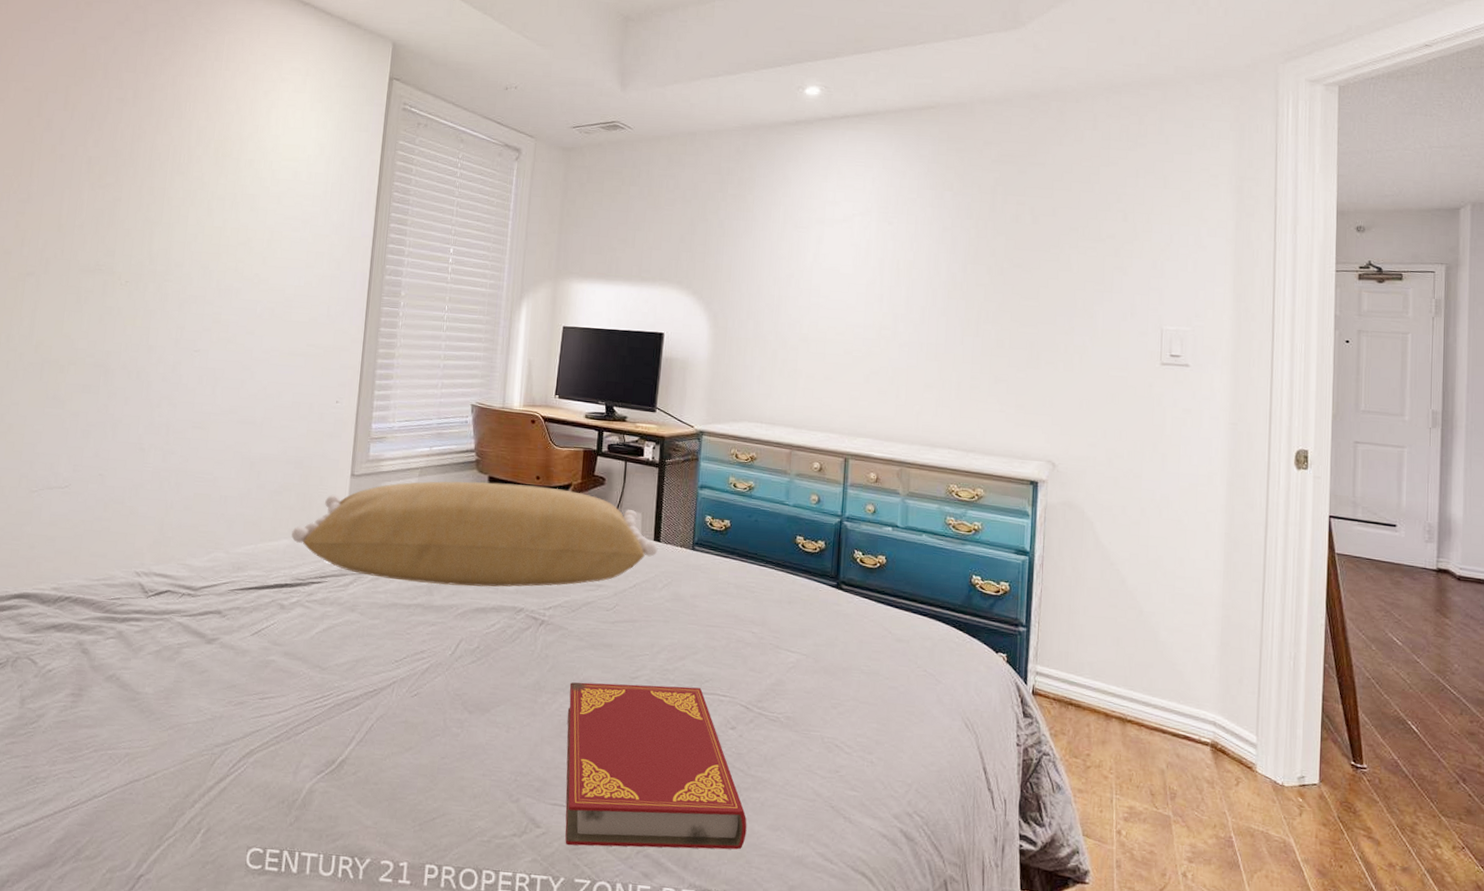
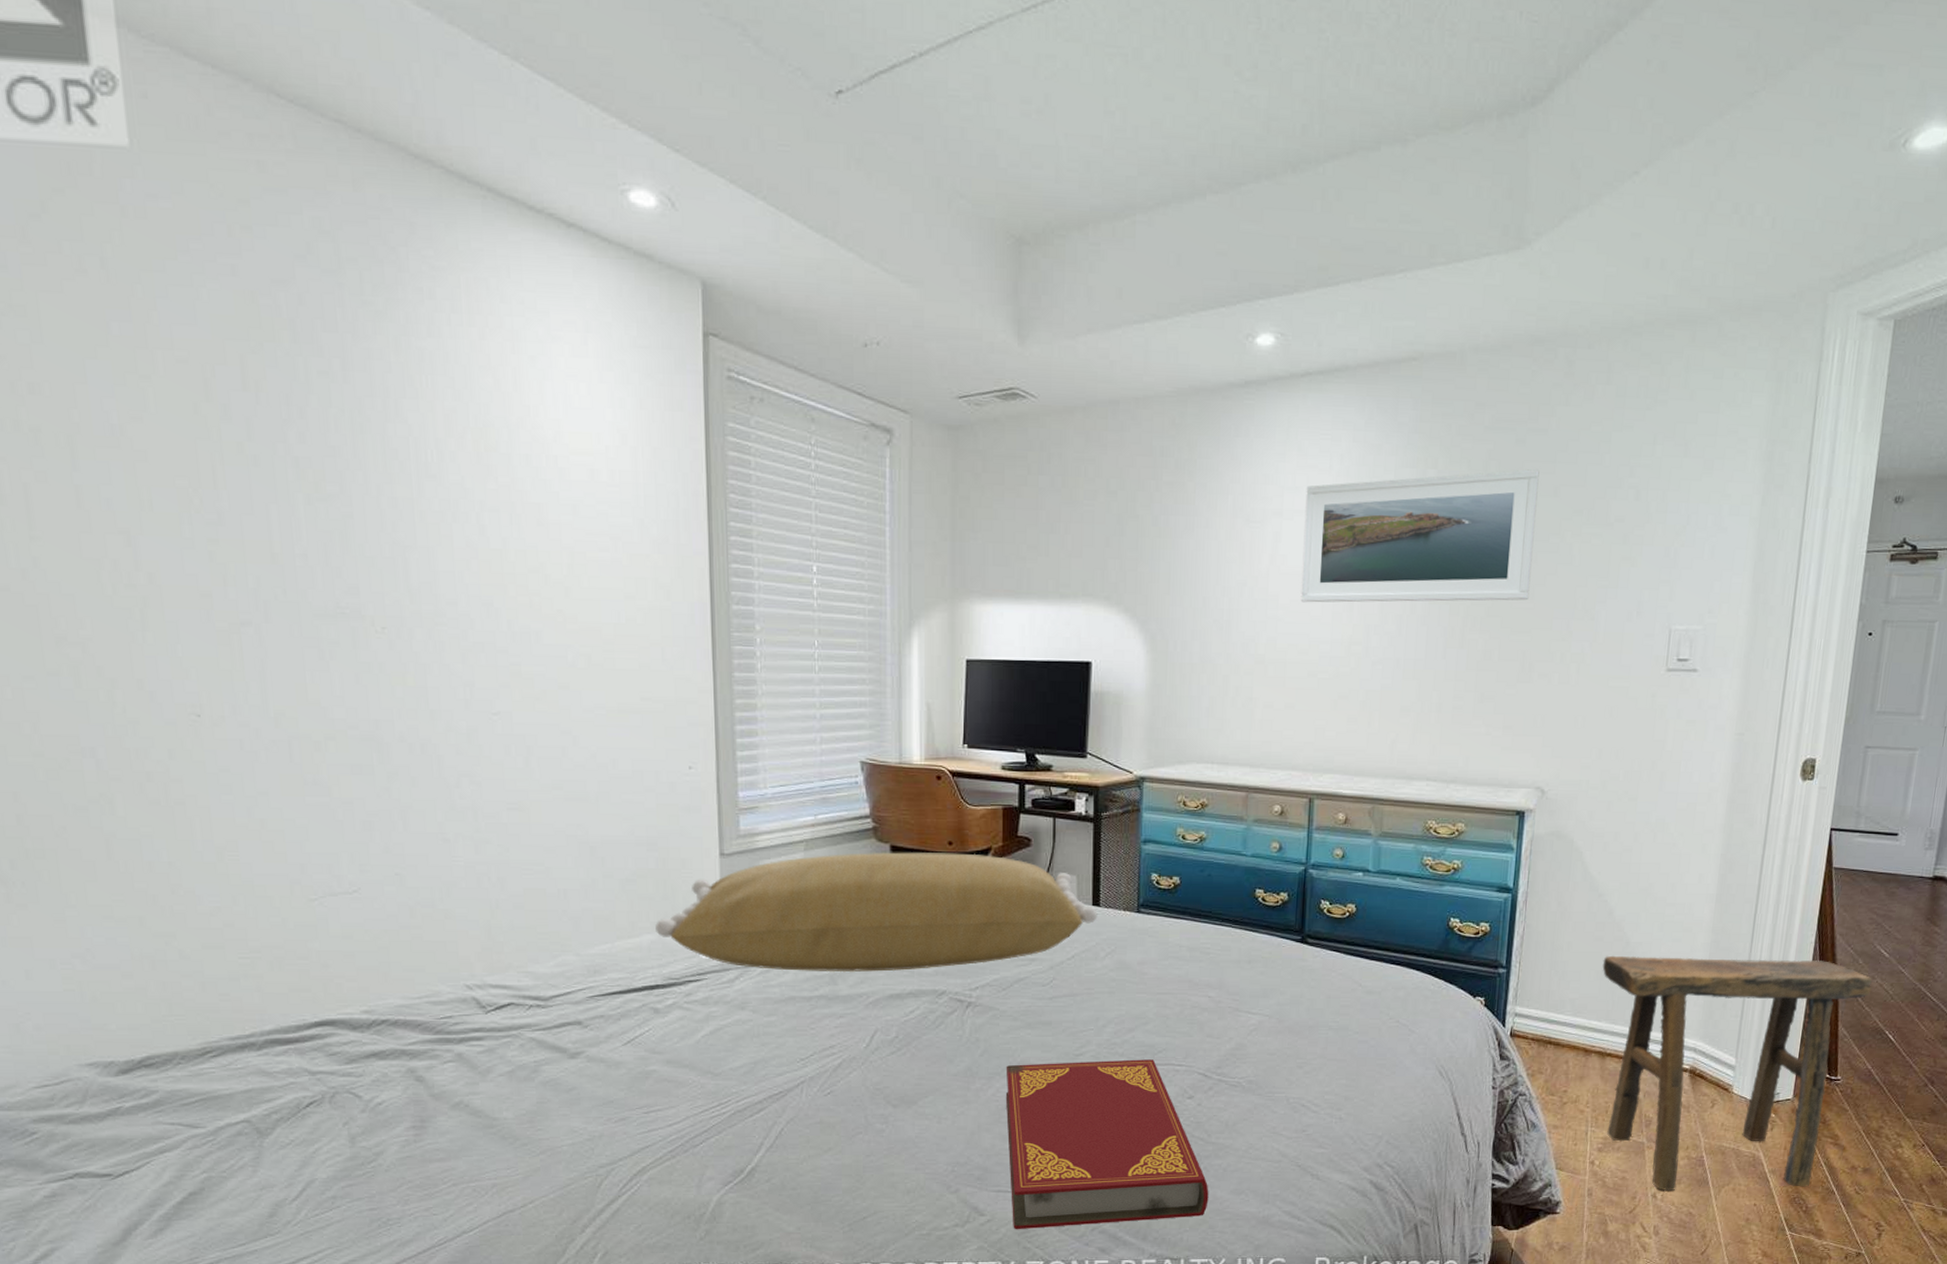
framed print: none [838,194,1039,300] -> present [1300,469,1540,603]
stool: none [1118,622,1388,882] -> present [1602,955,1872,1190]

